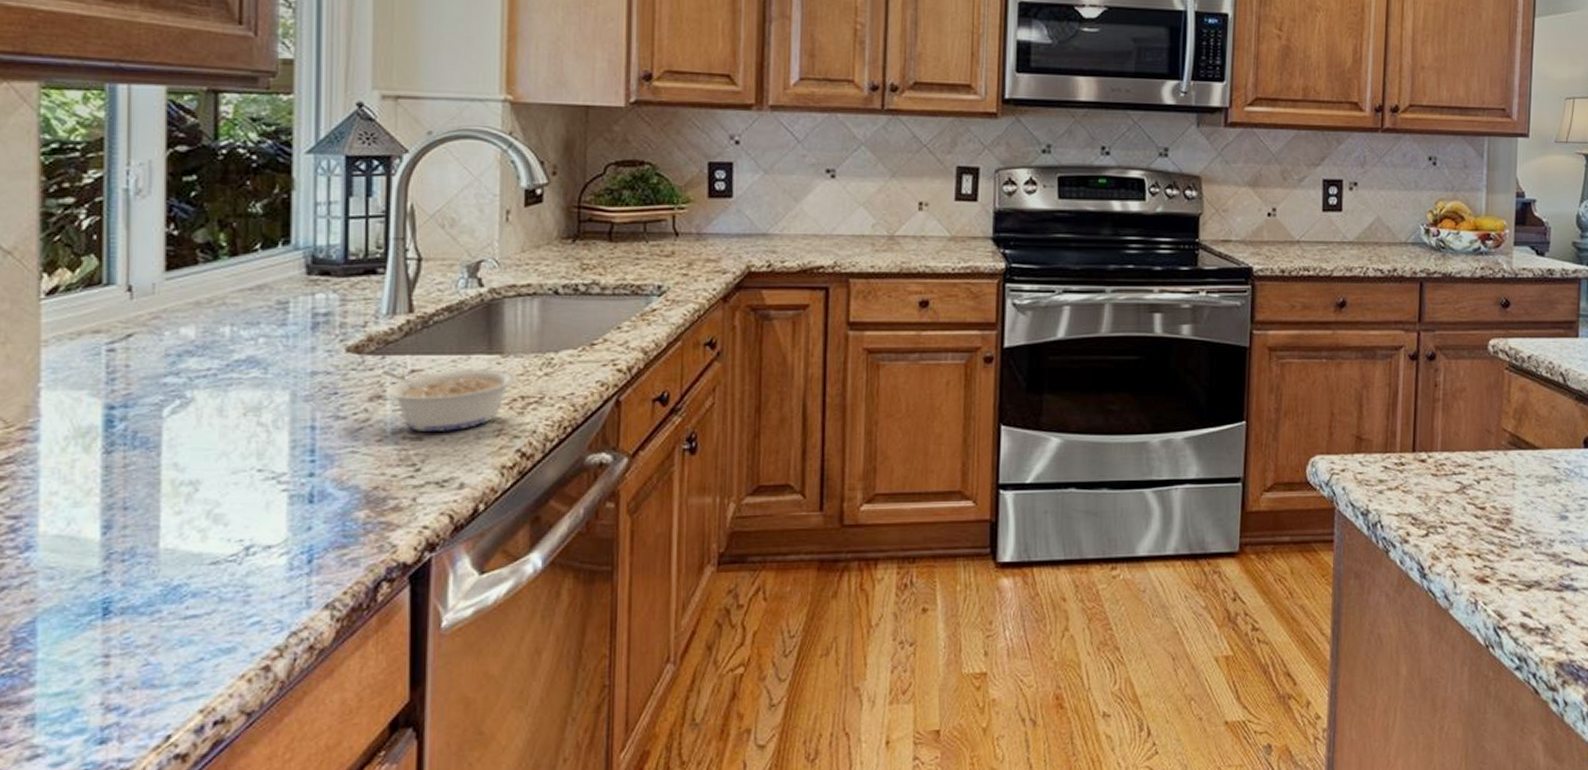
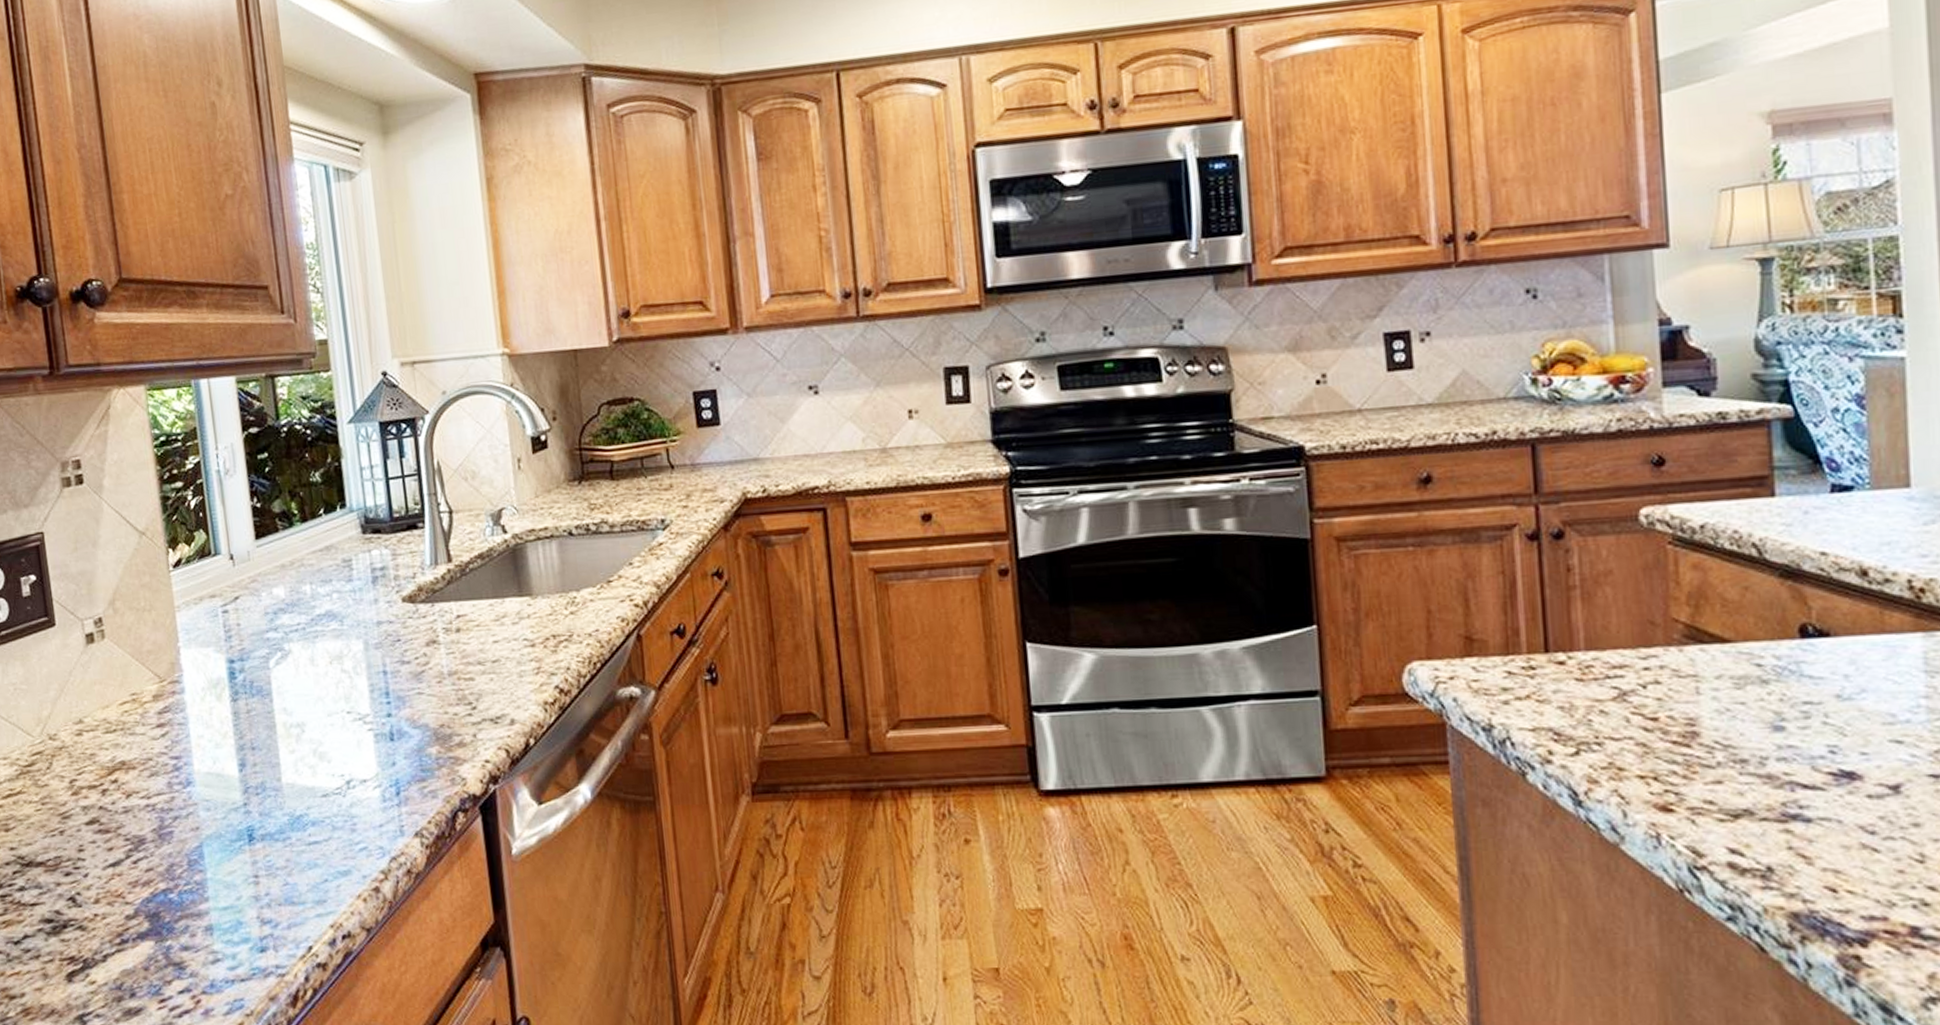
legume: present [378,369,517,431] -> none [430,610,547,672]

